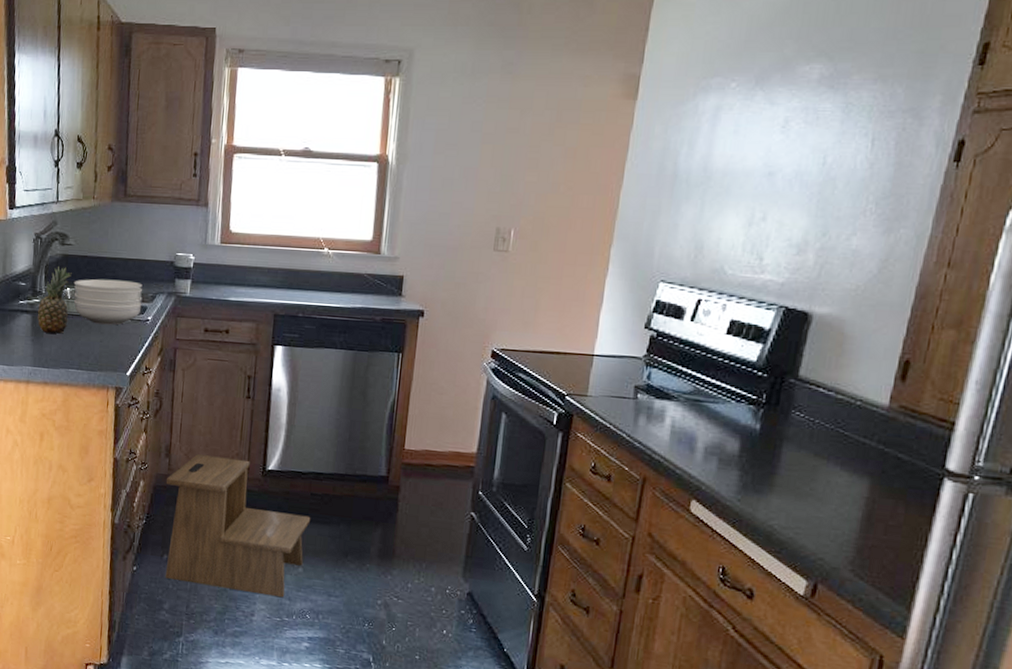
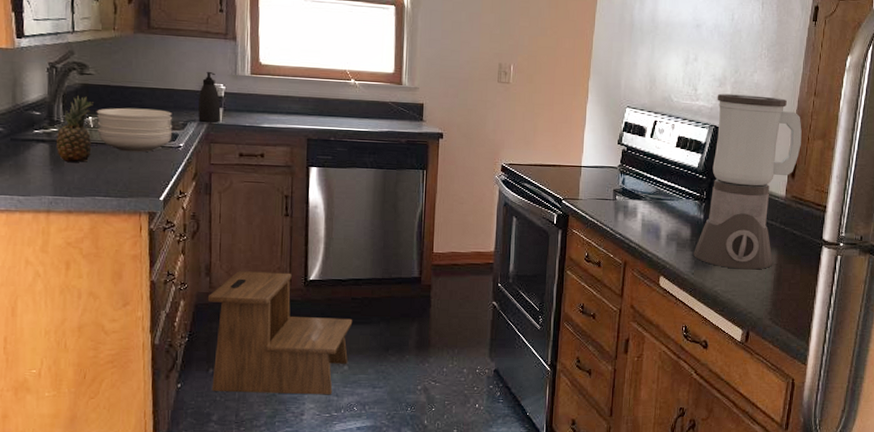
soap dispenser: none [167,241,189,295] -> present [198,72,221,123]
blender: none [742,264,923,503] -> present [694,93,802,270]

